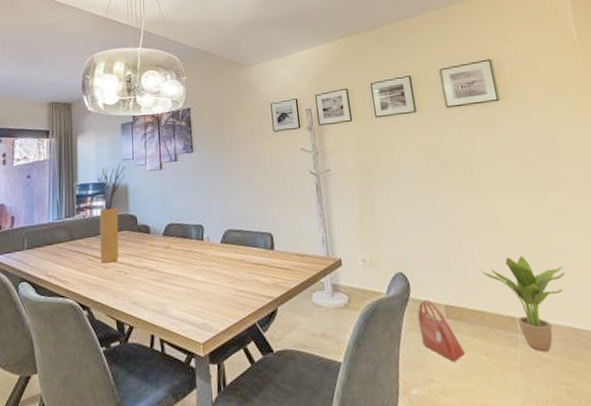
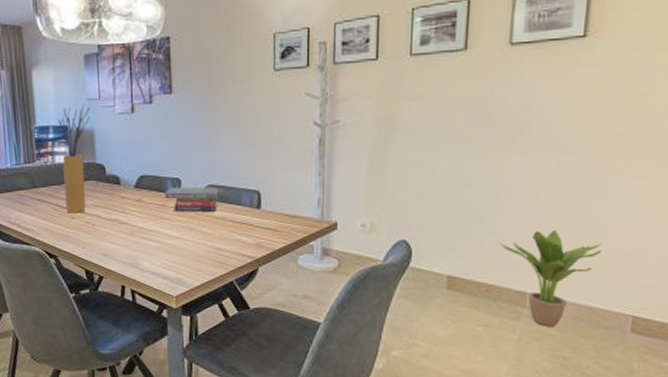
books: none [189,231,237,257] -> present [164,186,218,212]
handbag: present [417,300,465,362] -> none [413,270,459,330]

